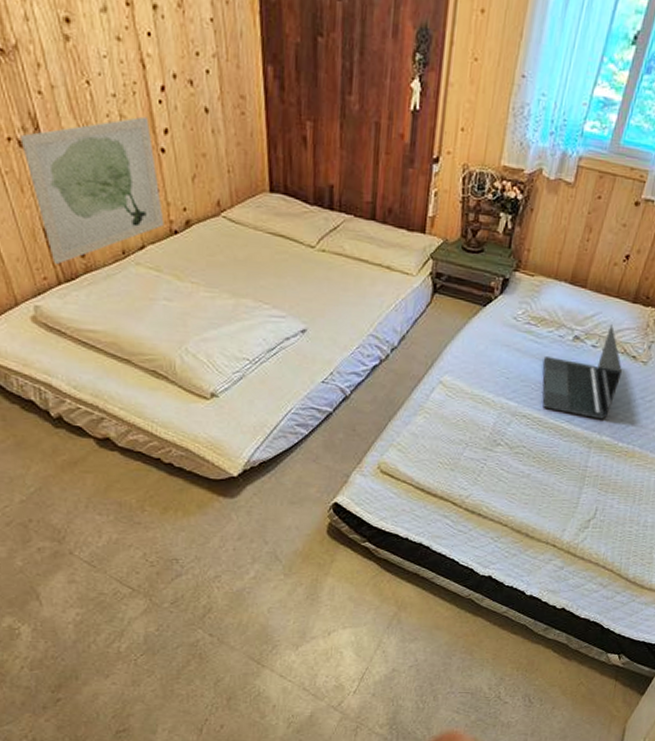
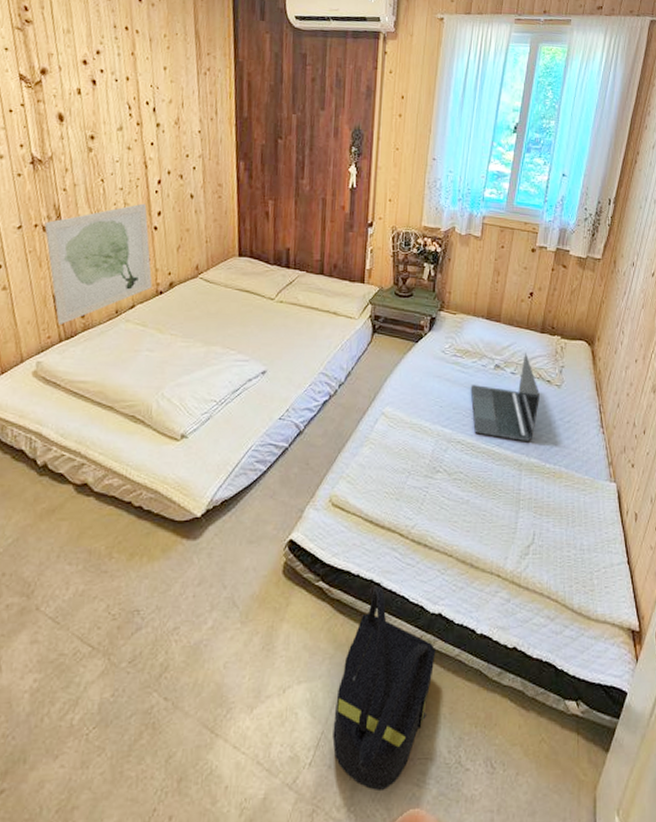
backpack: none [377,549,483,715] -> present [332,586,436,792]

